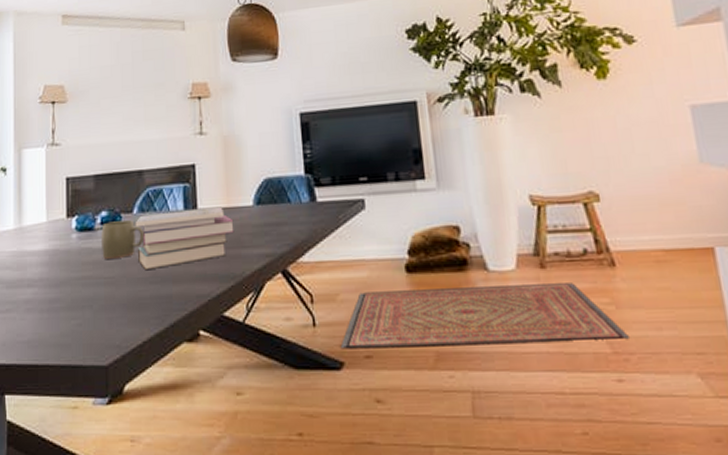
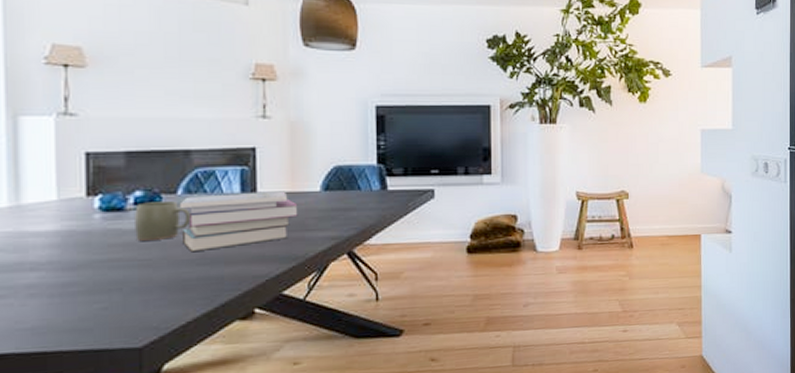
area rug: present [340,283,629,348] -> none [401,260,635,318]

